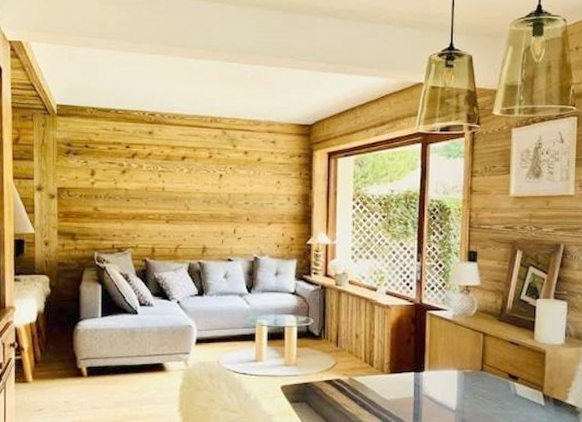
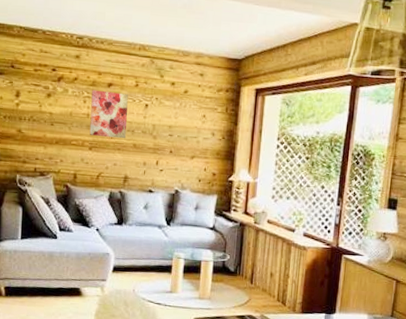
wall art: none [165,164,203,210] -> present [89,89,128,139]

